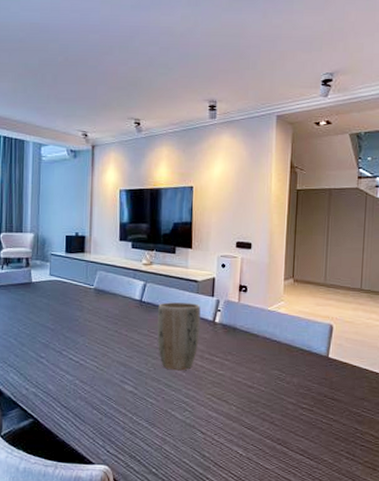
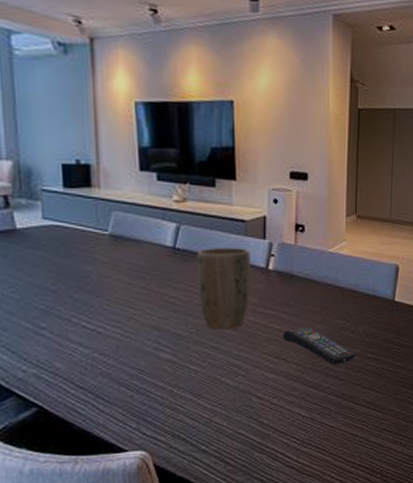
remote control: none [225,374,291,411] -> present [282,326,356,365]

